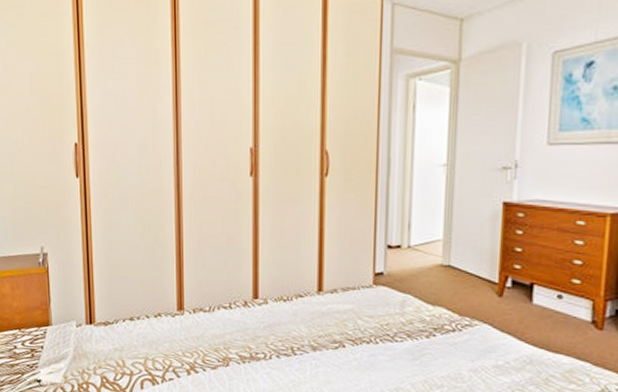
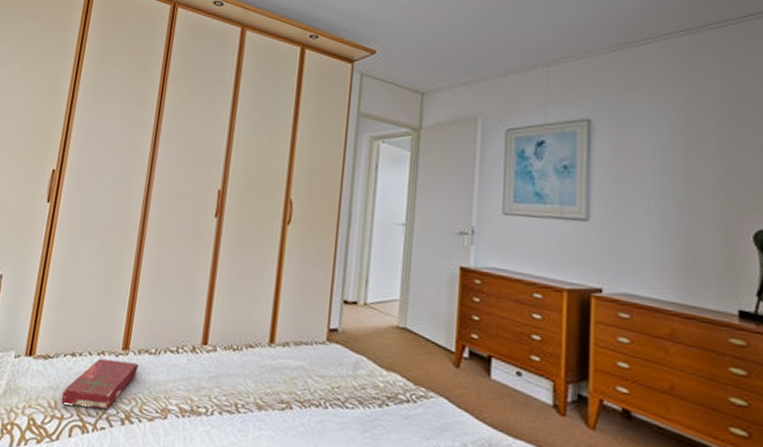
book: none [127,319,196,364] -> present [61,358,140,410]

